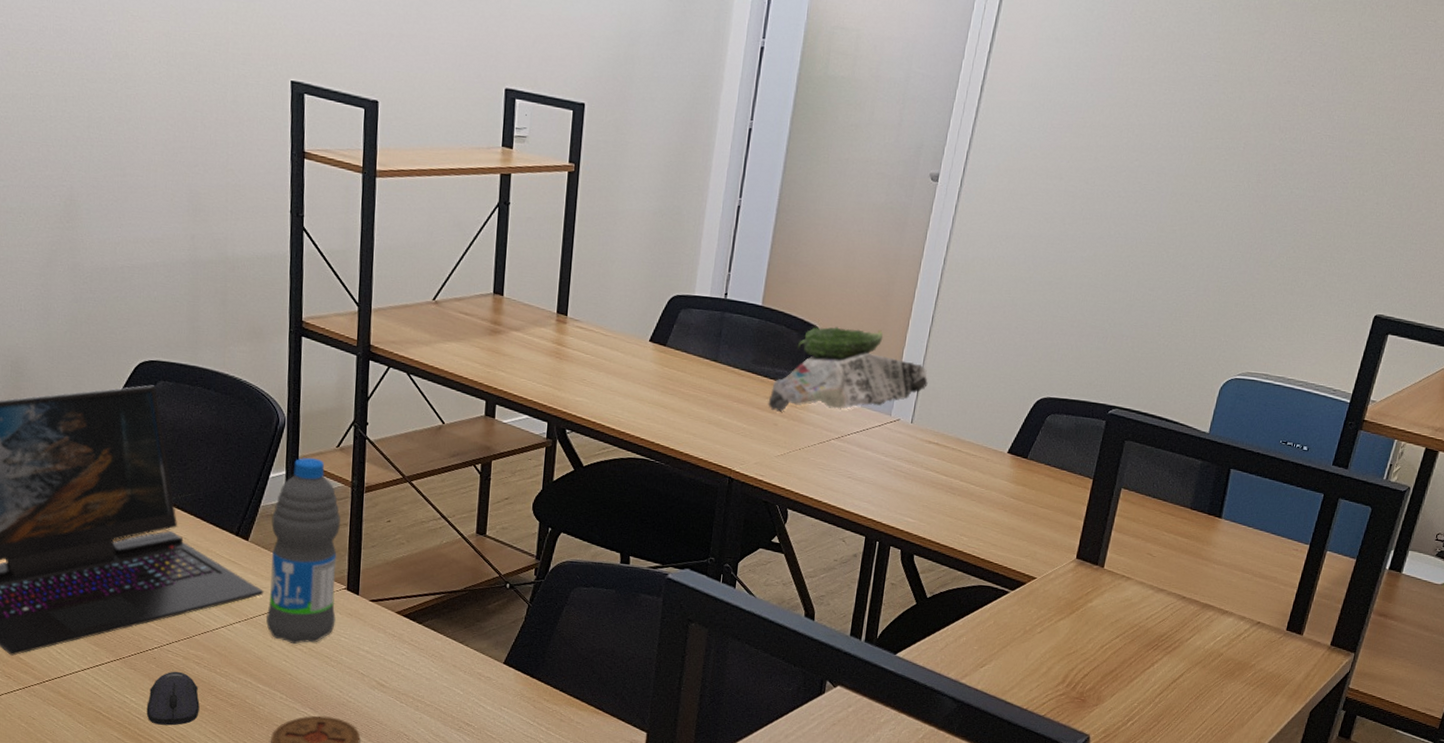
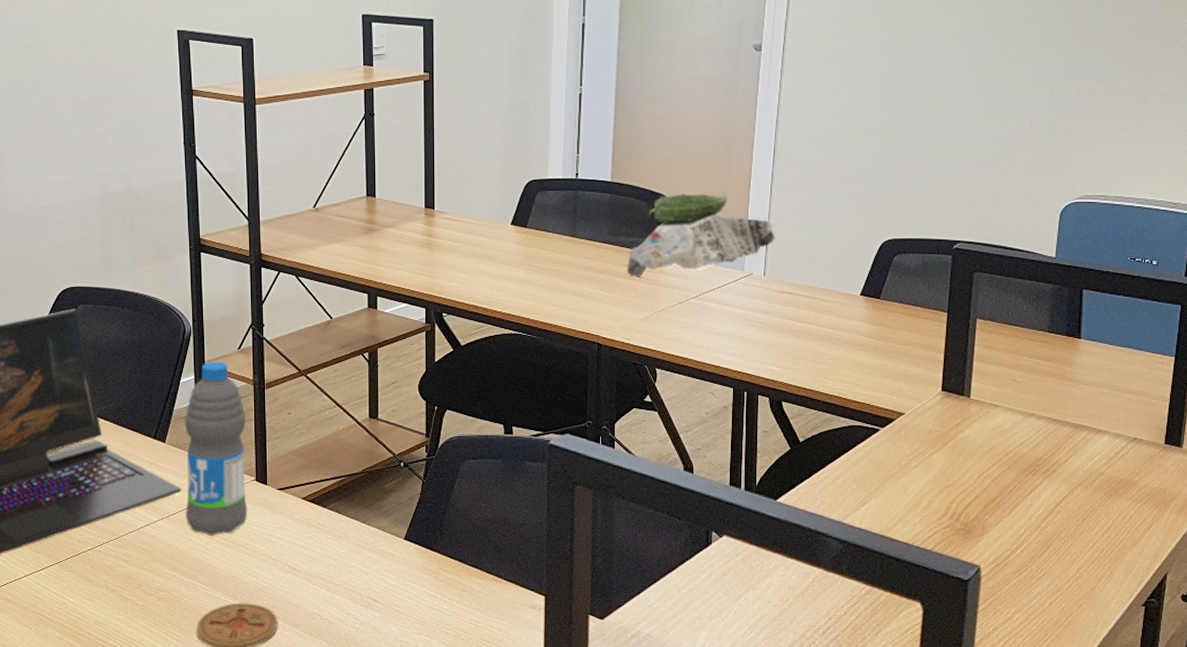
computer mouse: present [146,671,200,726] -> none [84,570,131,623]

